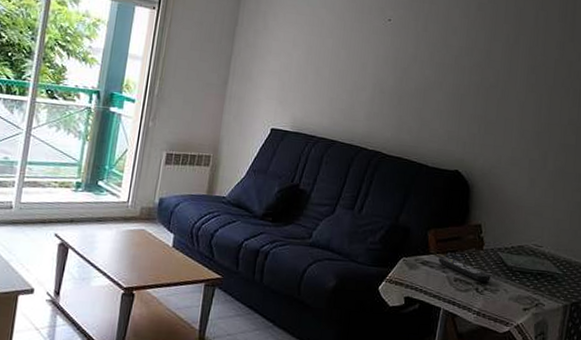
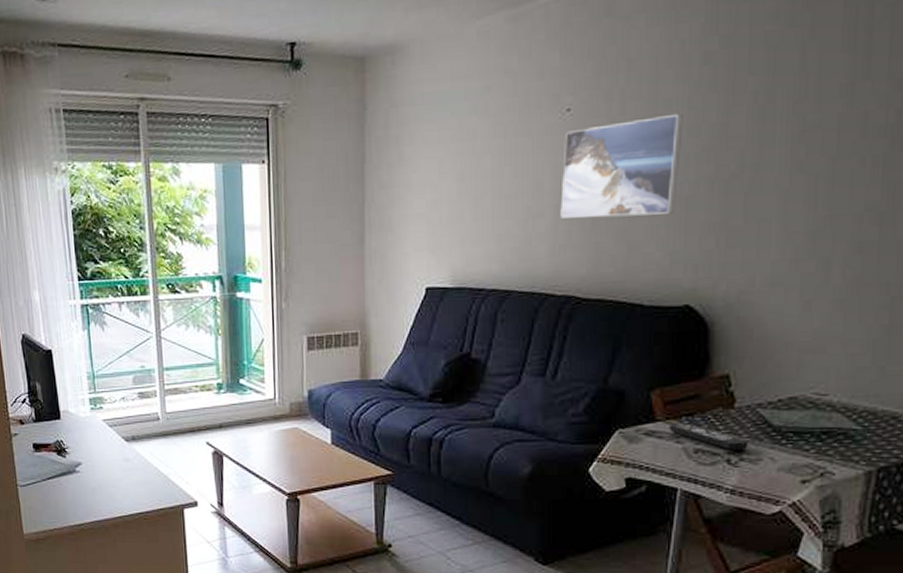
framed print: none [377,34,464,104] -> present [560,113,684,219]

